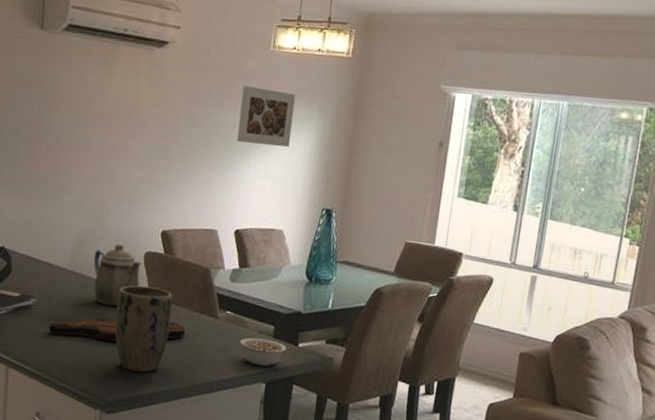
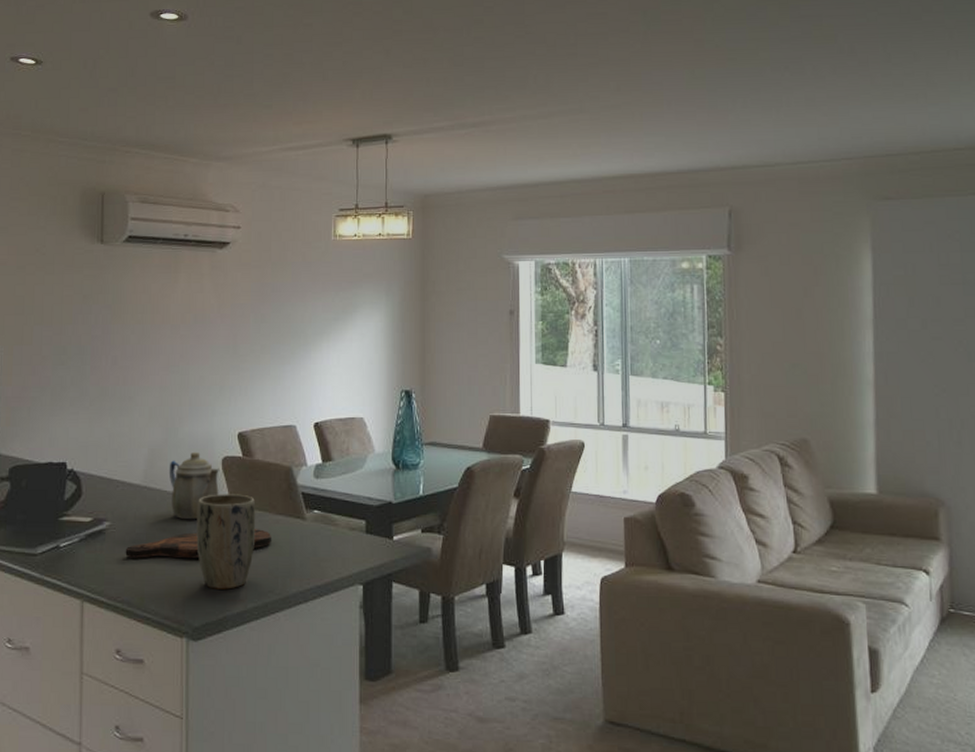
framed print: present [237,86,296,147] -> none [307,277,361,332]
legume: present [240,337,287,367] -> none [331,536,381,566]

